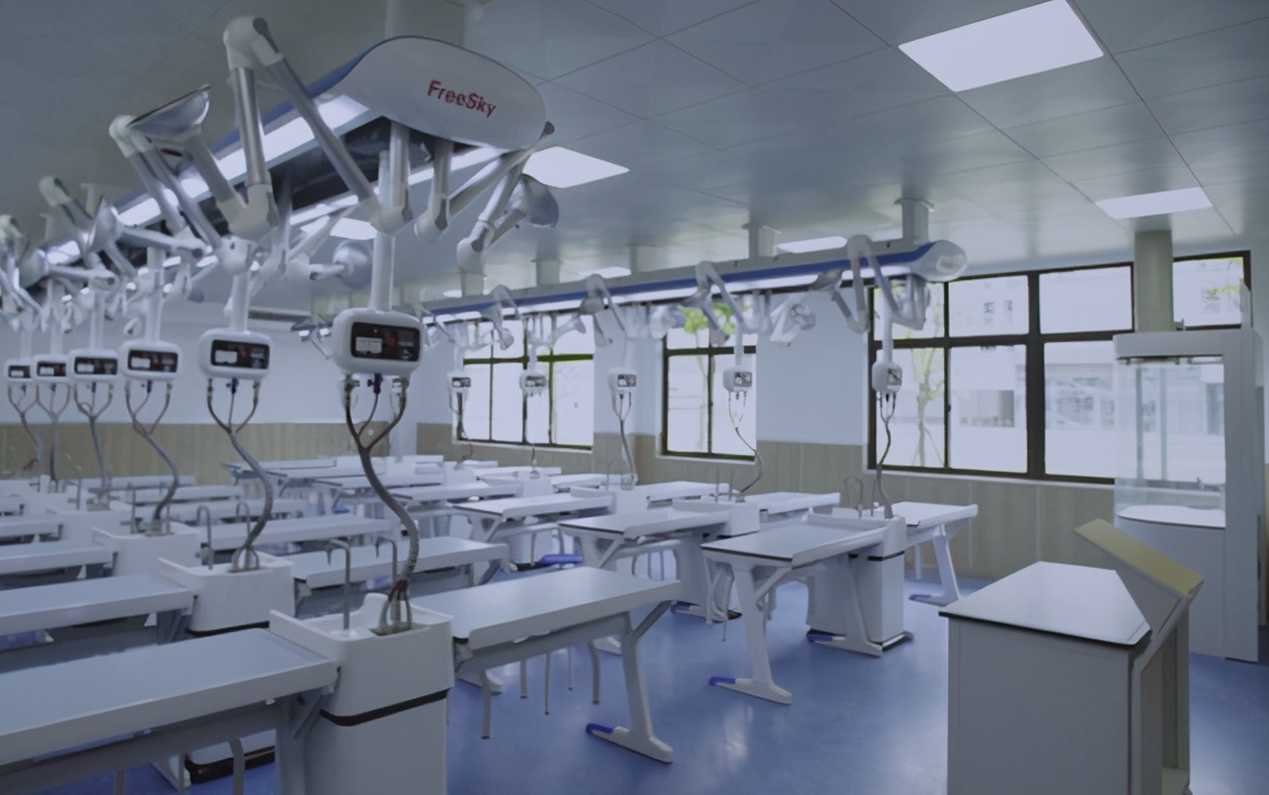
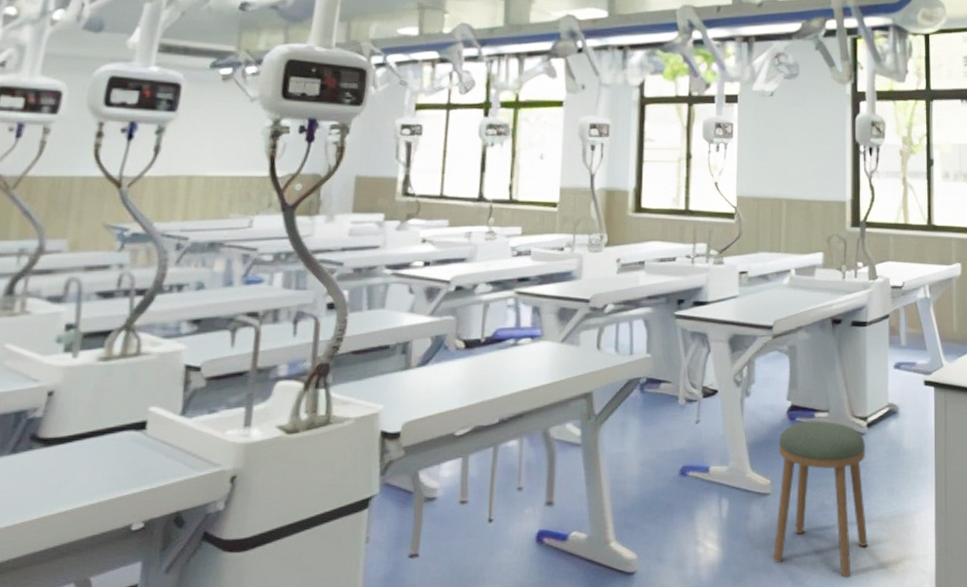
stool: none [795,642,883,779] -> present [773,420,868,577]

